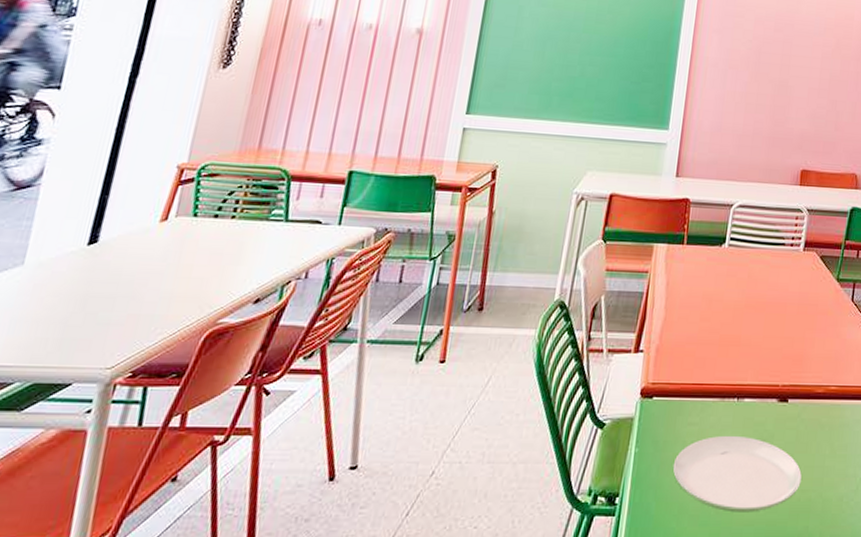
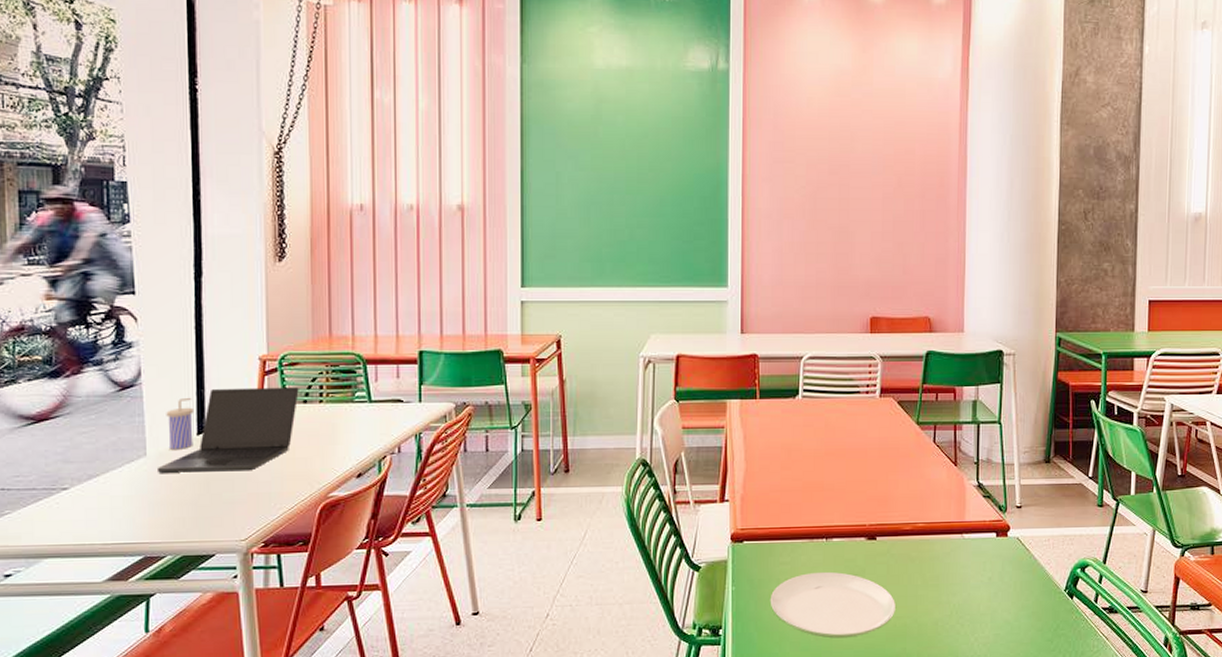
laptop: none [31,196,213,288] -> present [156,387,299,473]
beverage cup: none [53,203,93,260] -> present [166,398,194,449]

